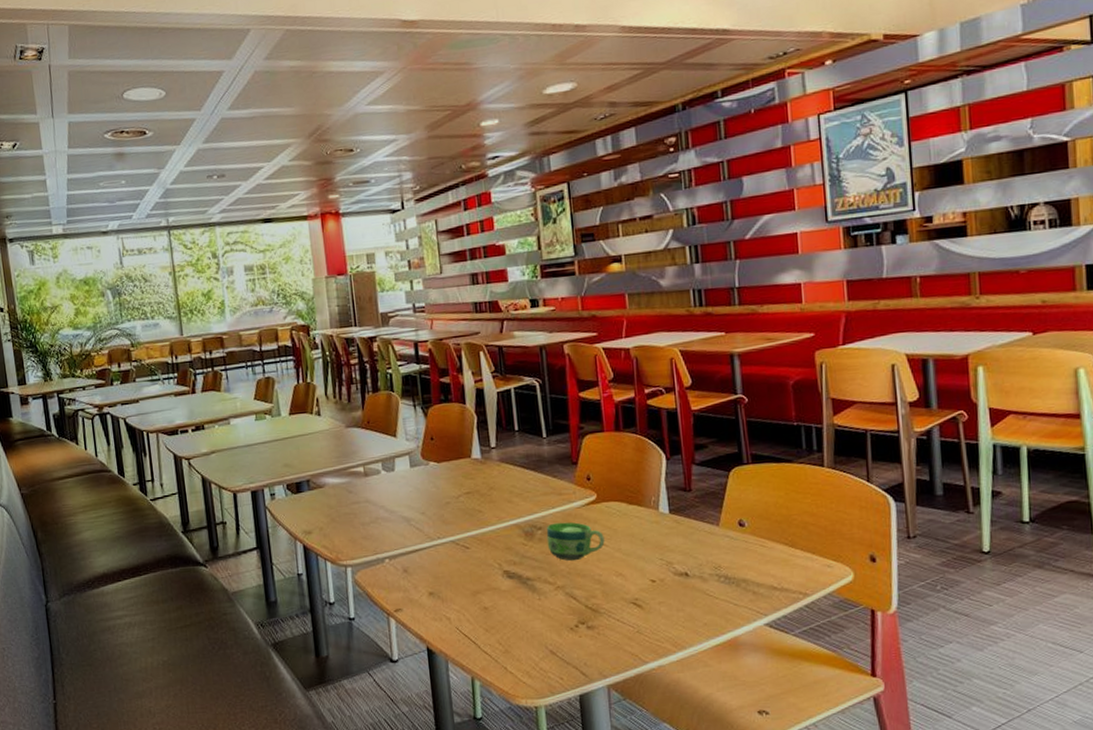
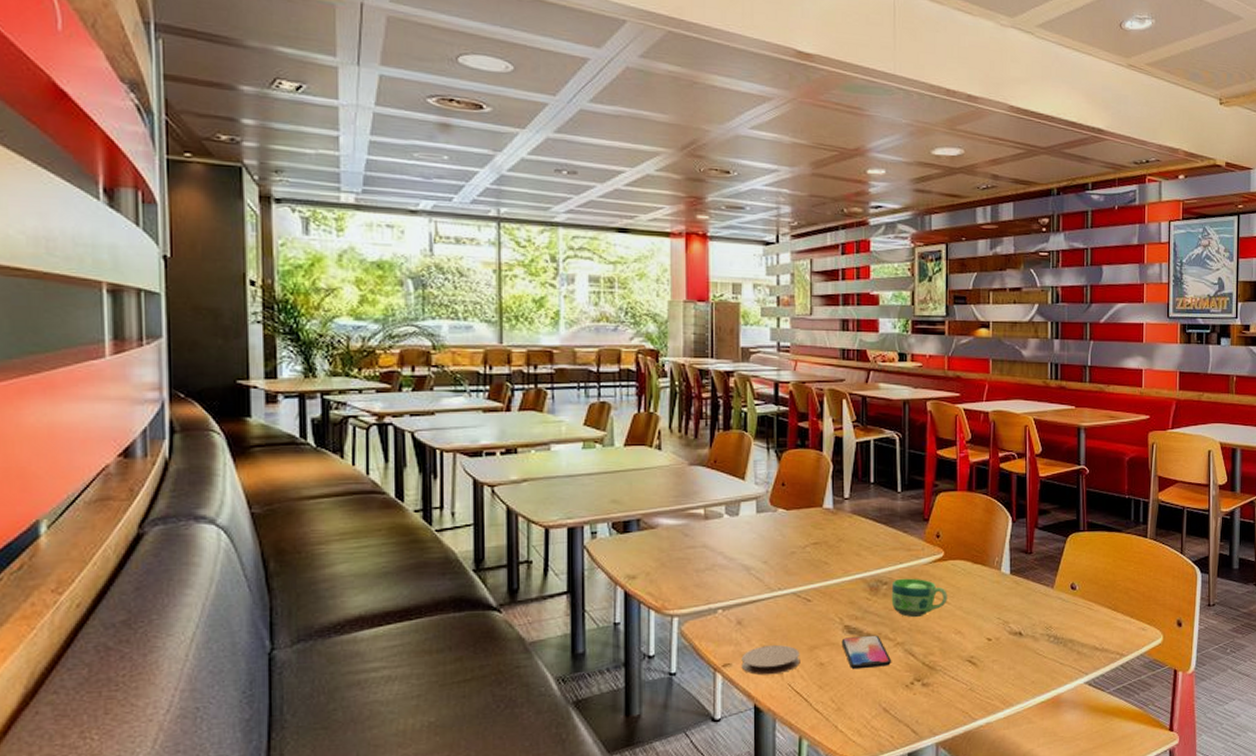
coaster: none [410,590,465,620] -> present [741,644,800,675]
smartphone: none [502,579,553,613] -> present [841,635,891,670]

